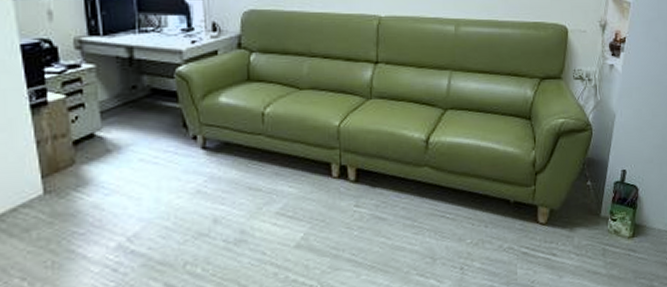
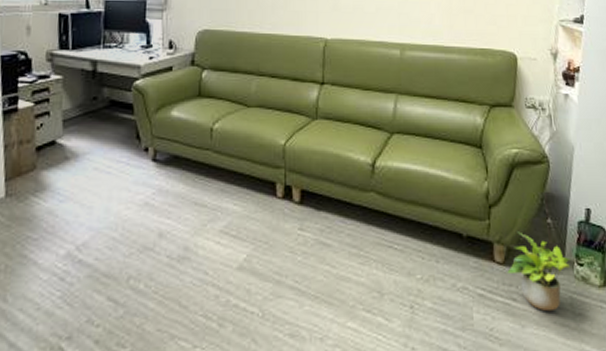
potted plant: none [549,194,605,263] -> present [507,231,570,312]

